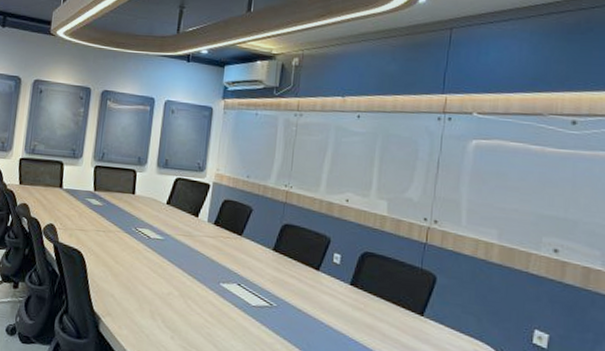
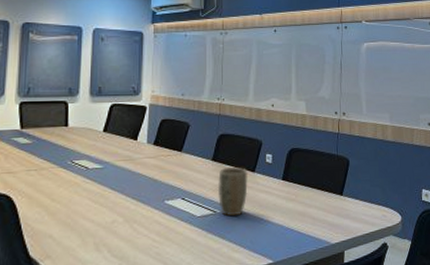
plant pot: none [275,260,311,314] -> present [217,167,248,217]

